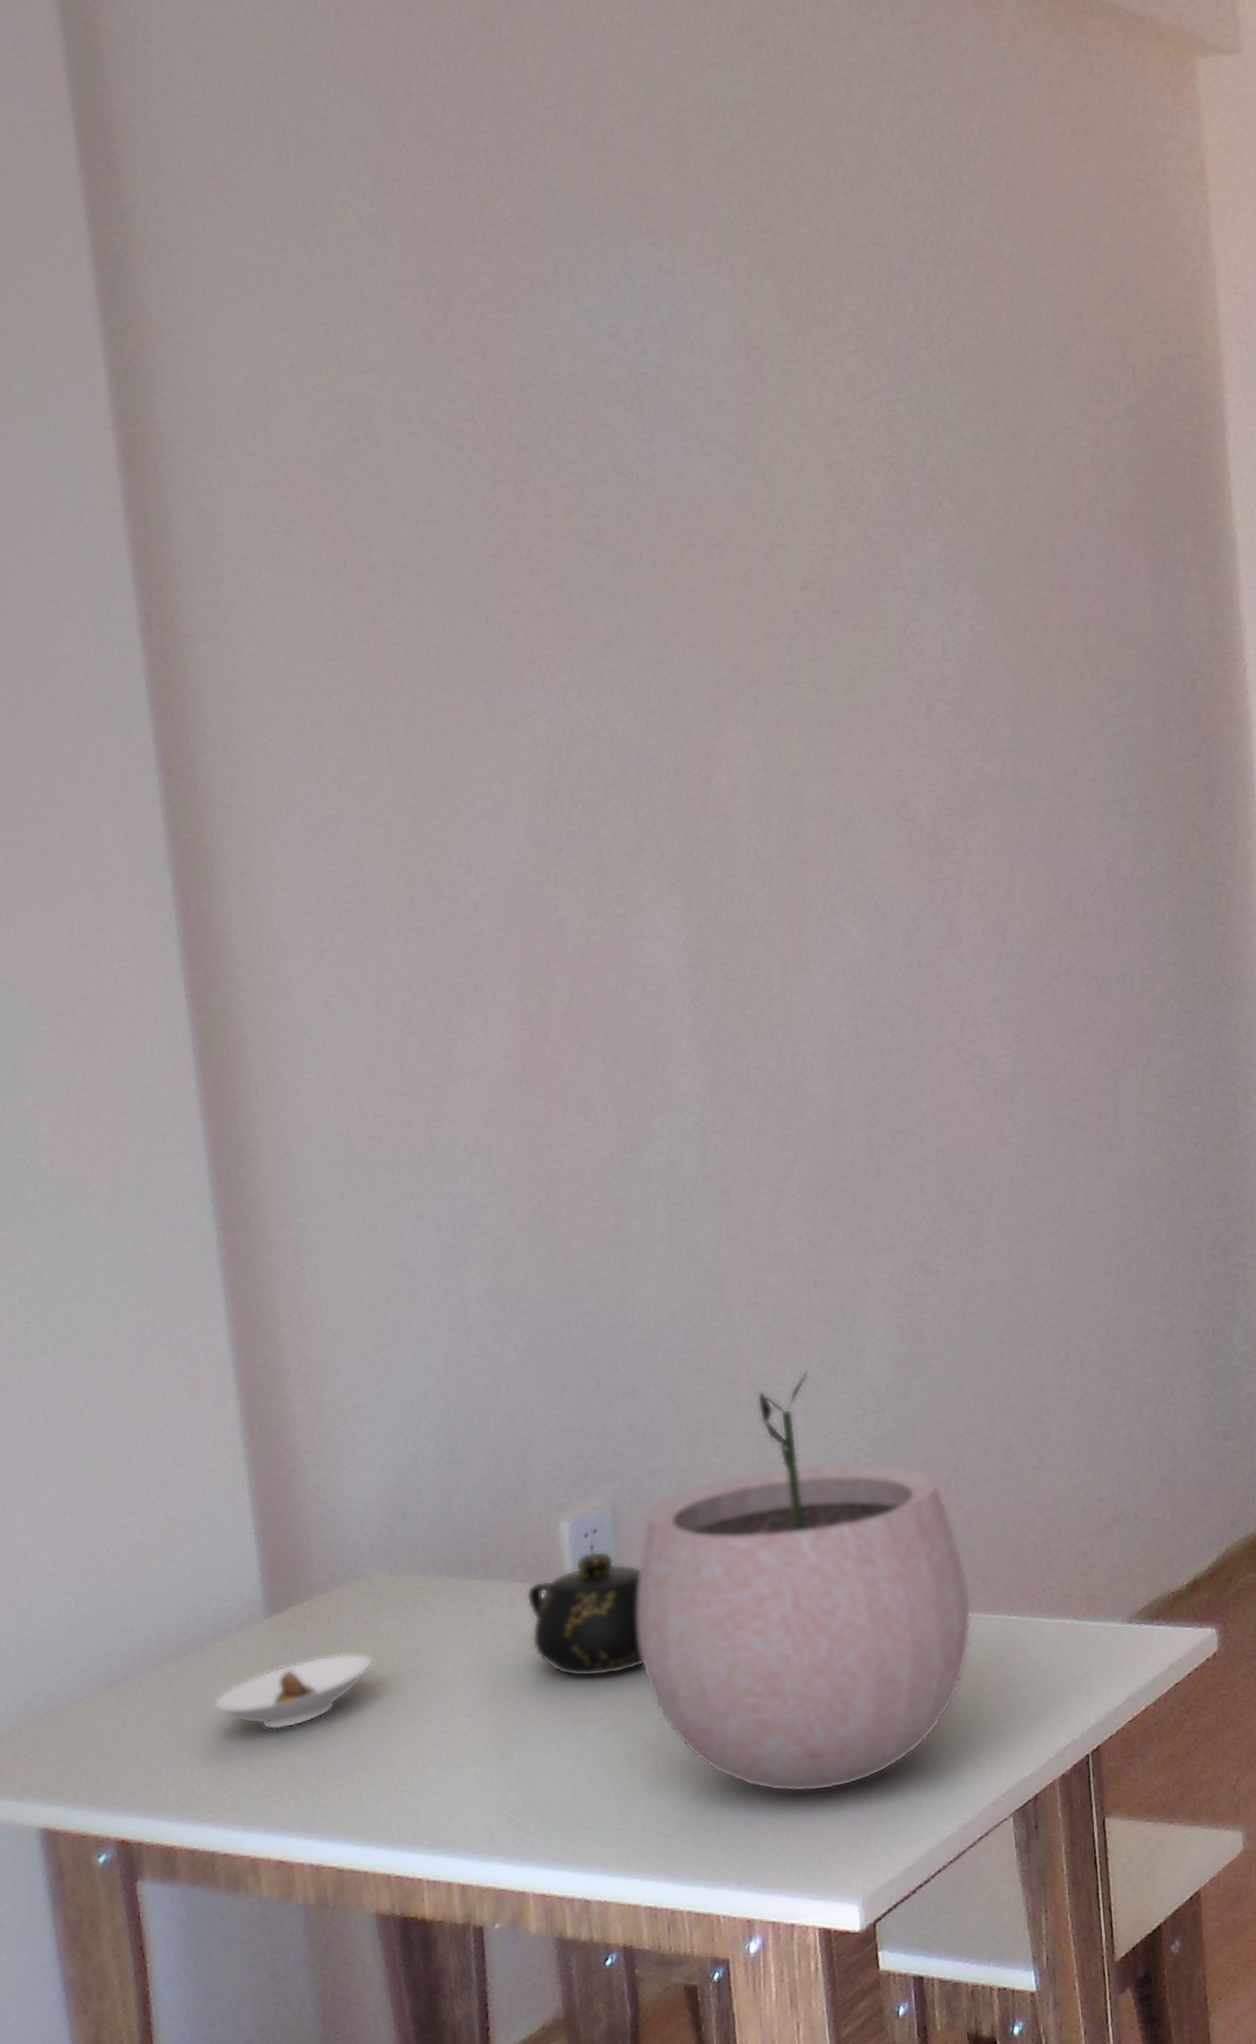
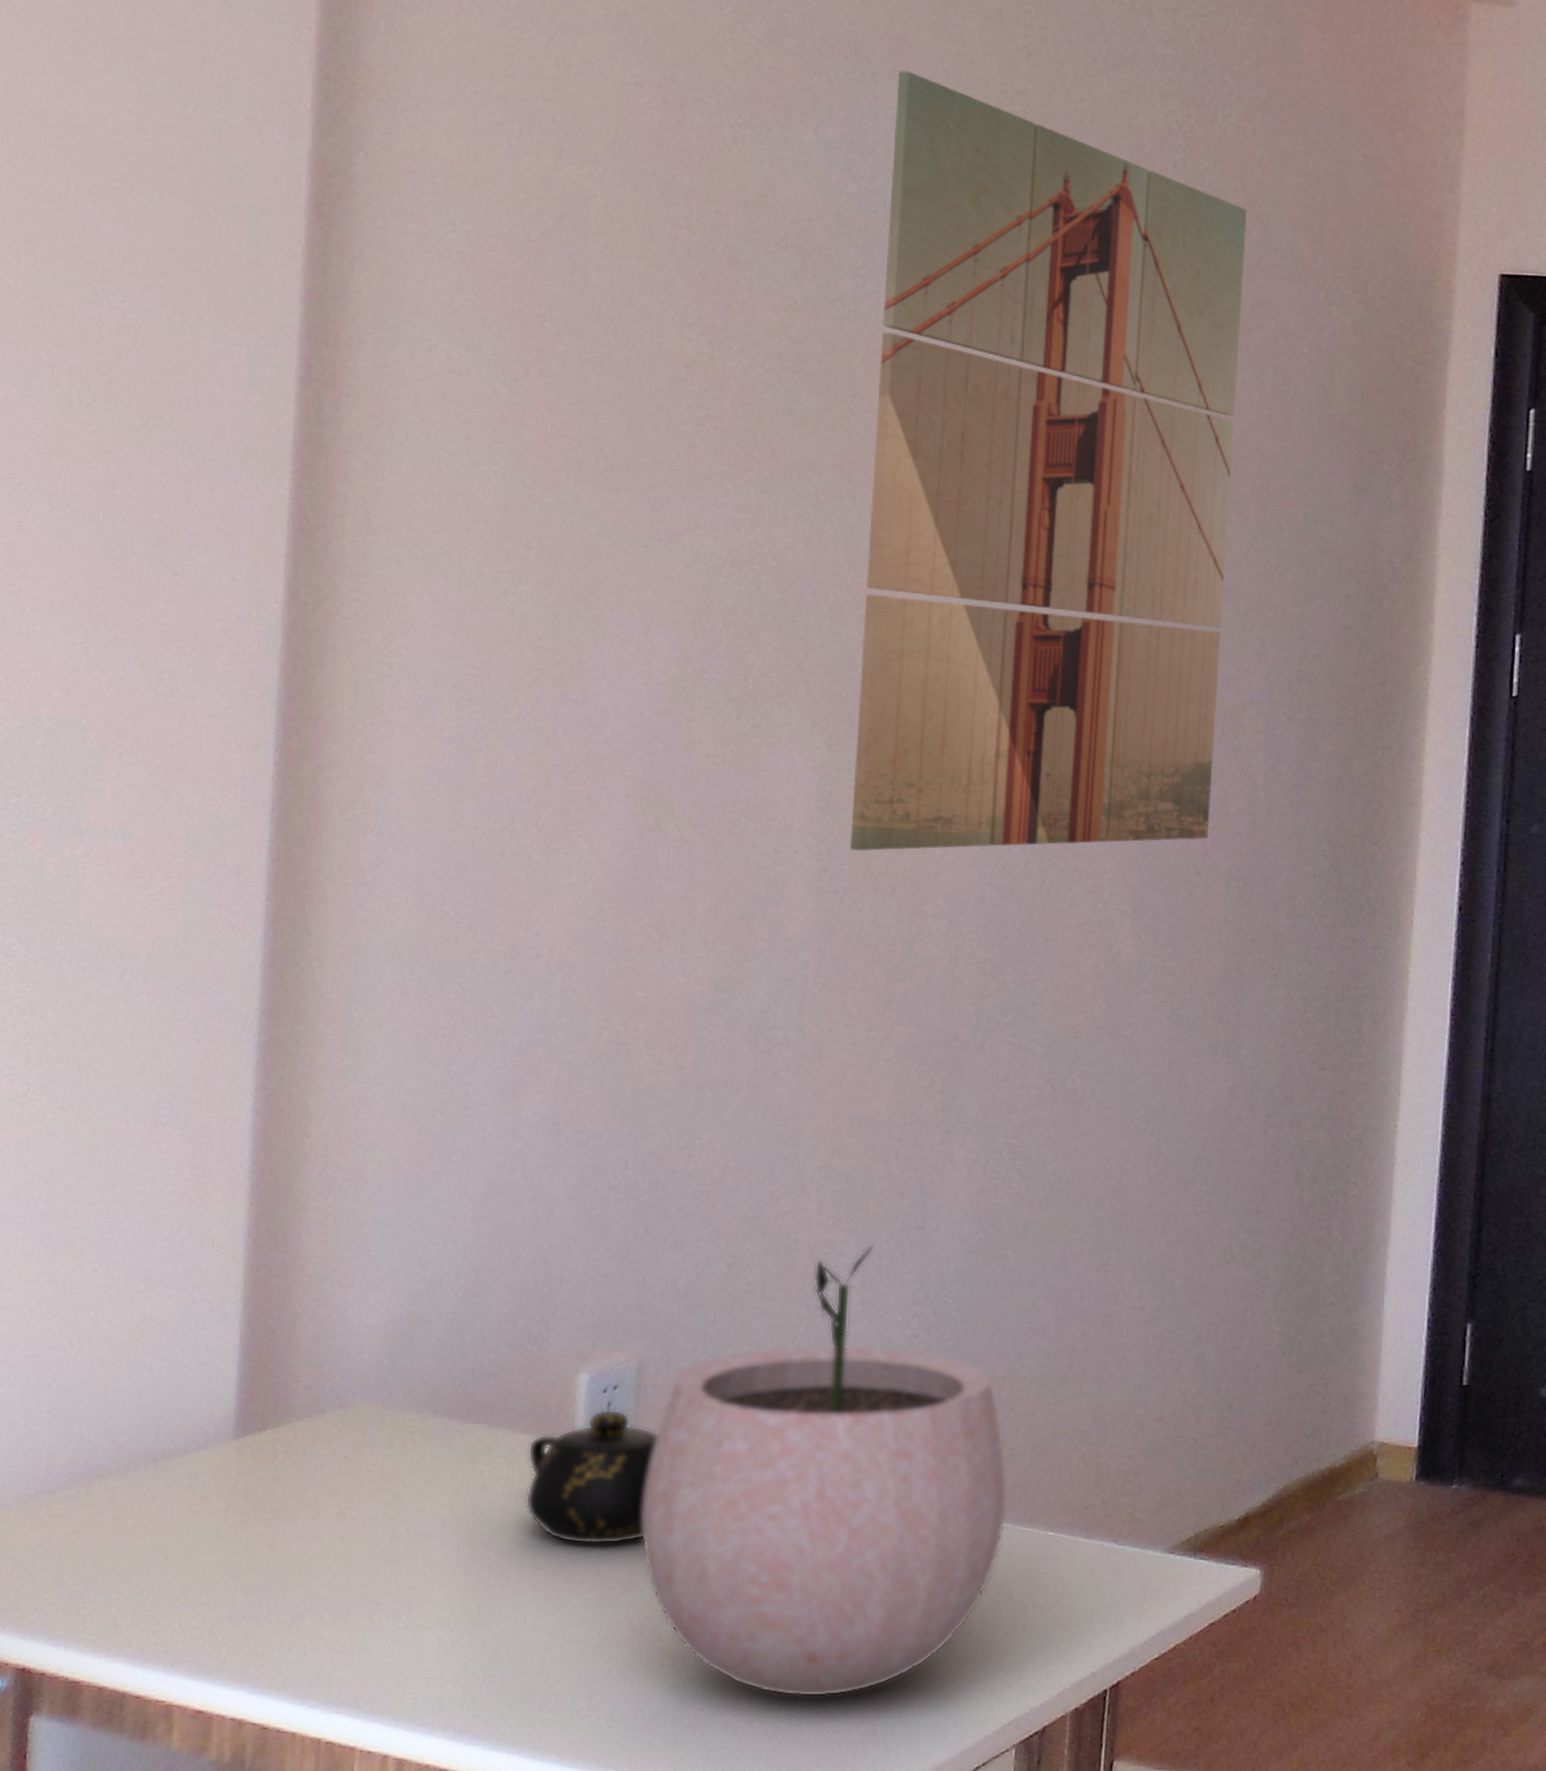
saucer: present [213,1652,373,1730] -> none [157,1487,345,1564]
wall art: none [645,226,1061,1002] -> present [849,70,1247,852]

